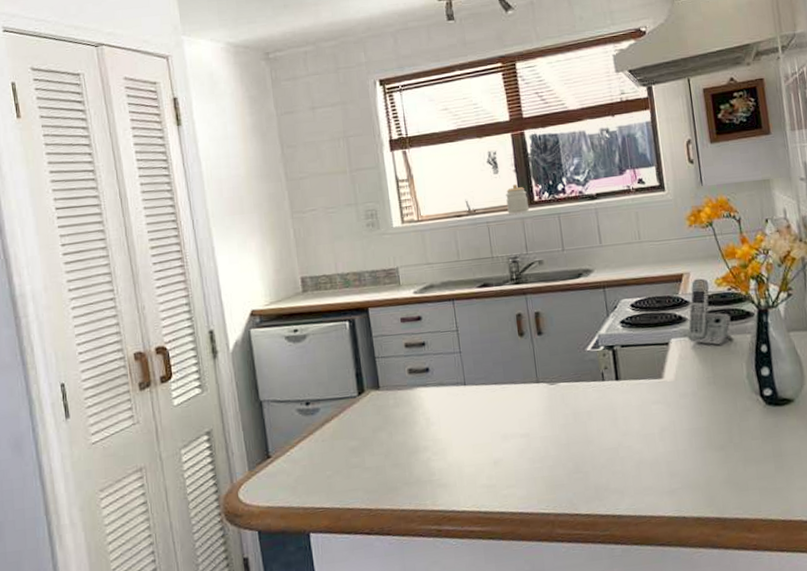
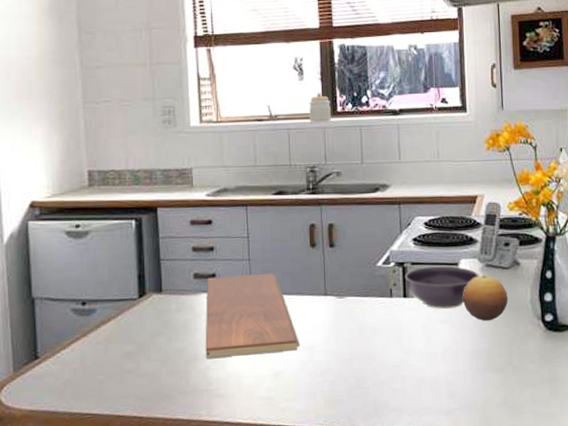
chopping board: none [421,363,516,450] -> present [205,273,300,358]
bowl: none [615,346,692,390] -> present [404,266,479,309]
fruit: none [676,353,724,400] -> present [463,275,509,322]

